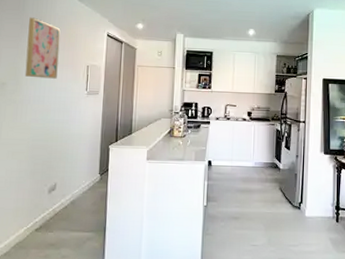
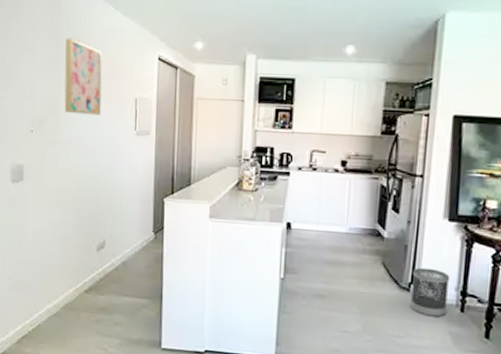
wastebasket: none [300,190,328,228] -> present [409,267,450,317]

